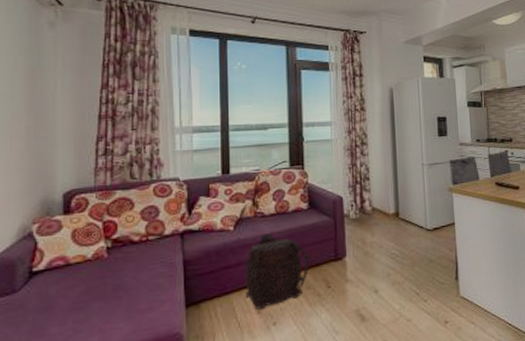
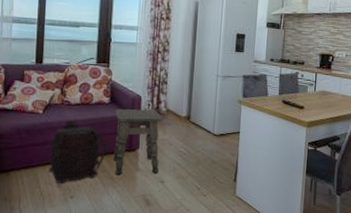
side table: none [315,210,372,291] -> present [113,109,163,176]

